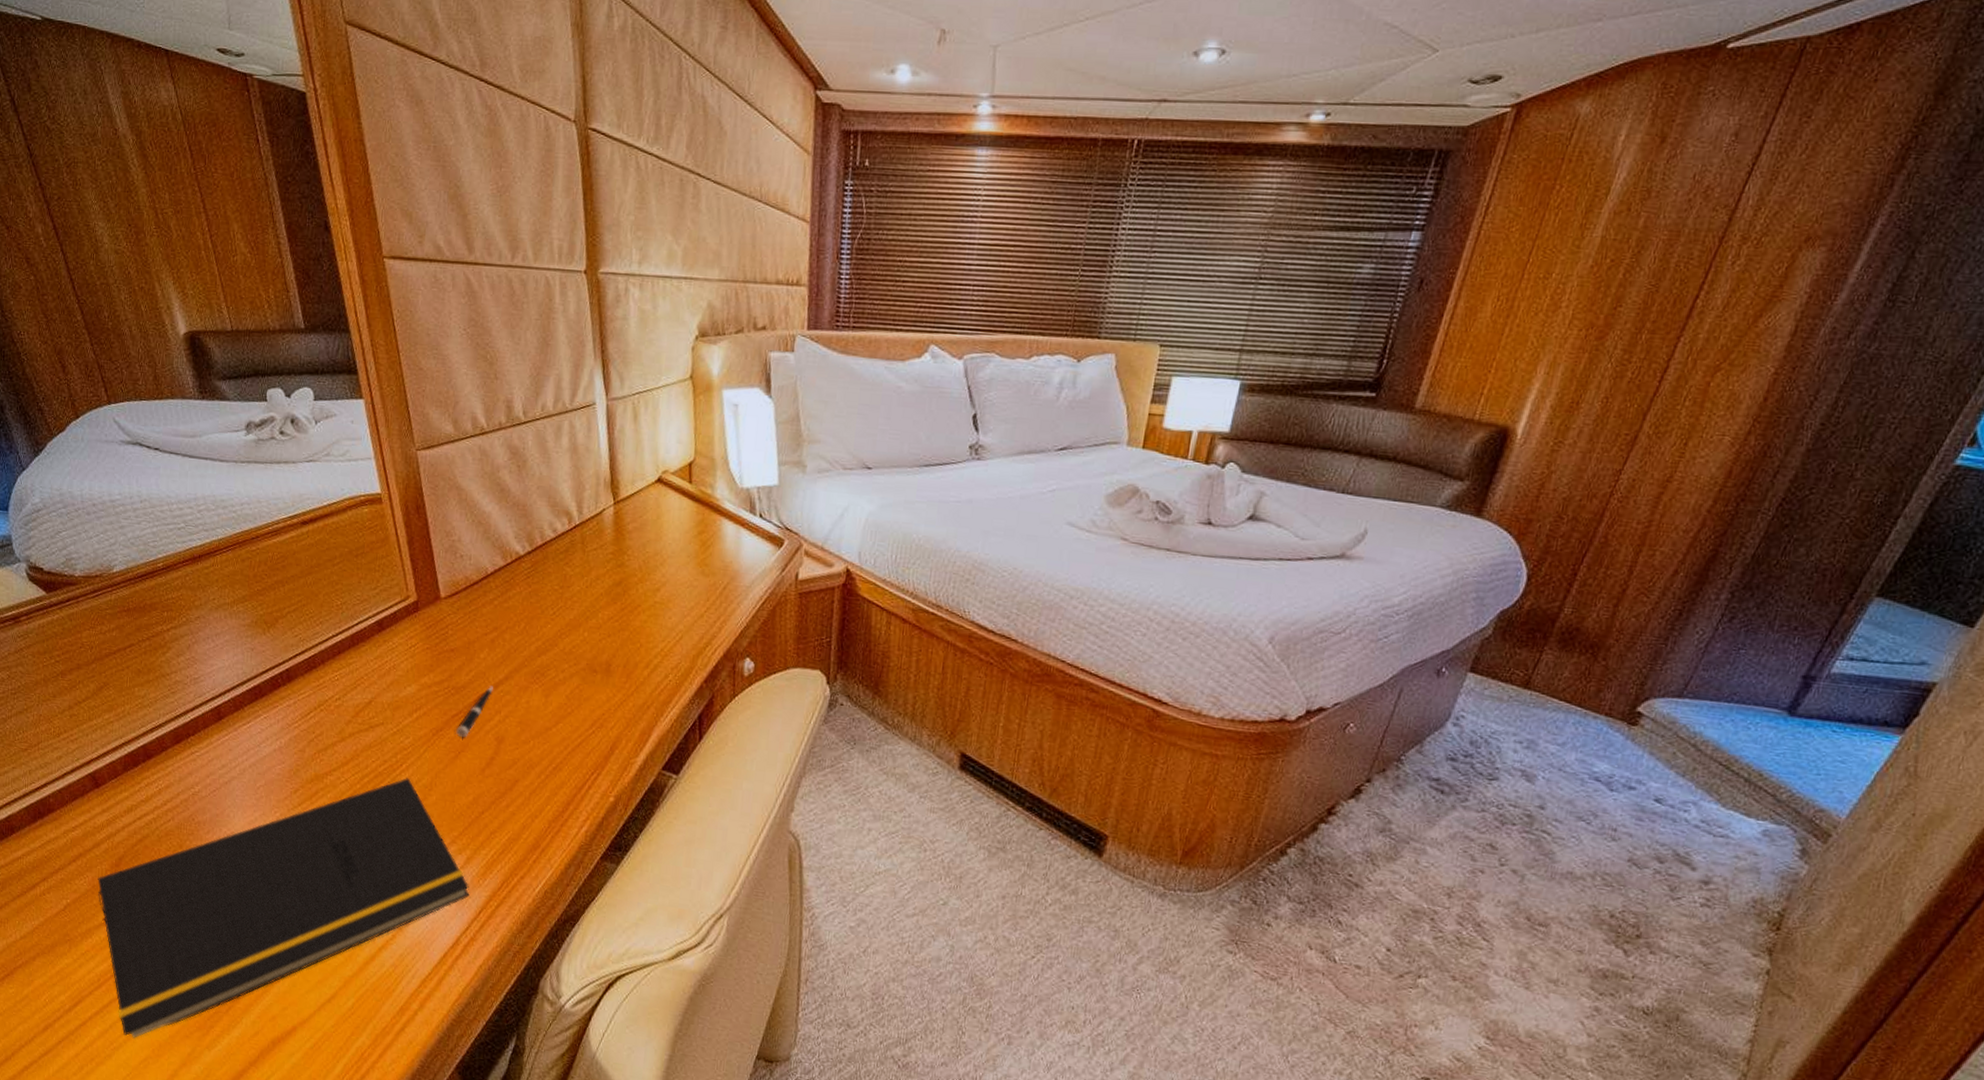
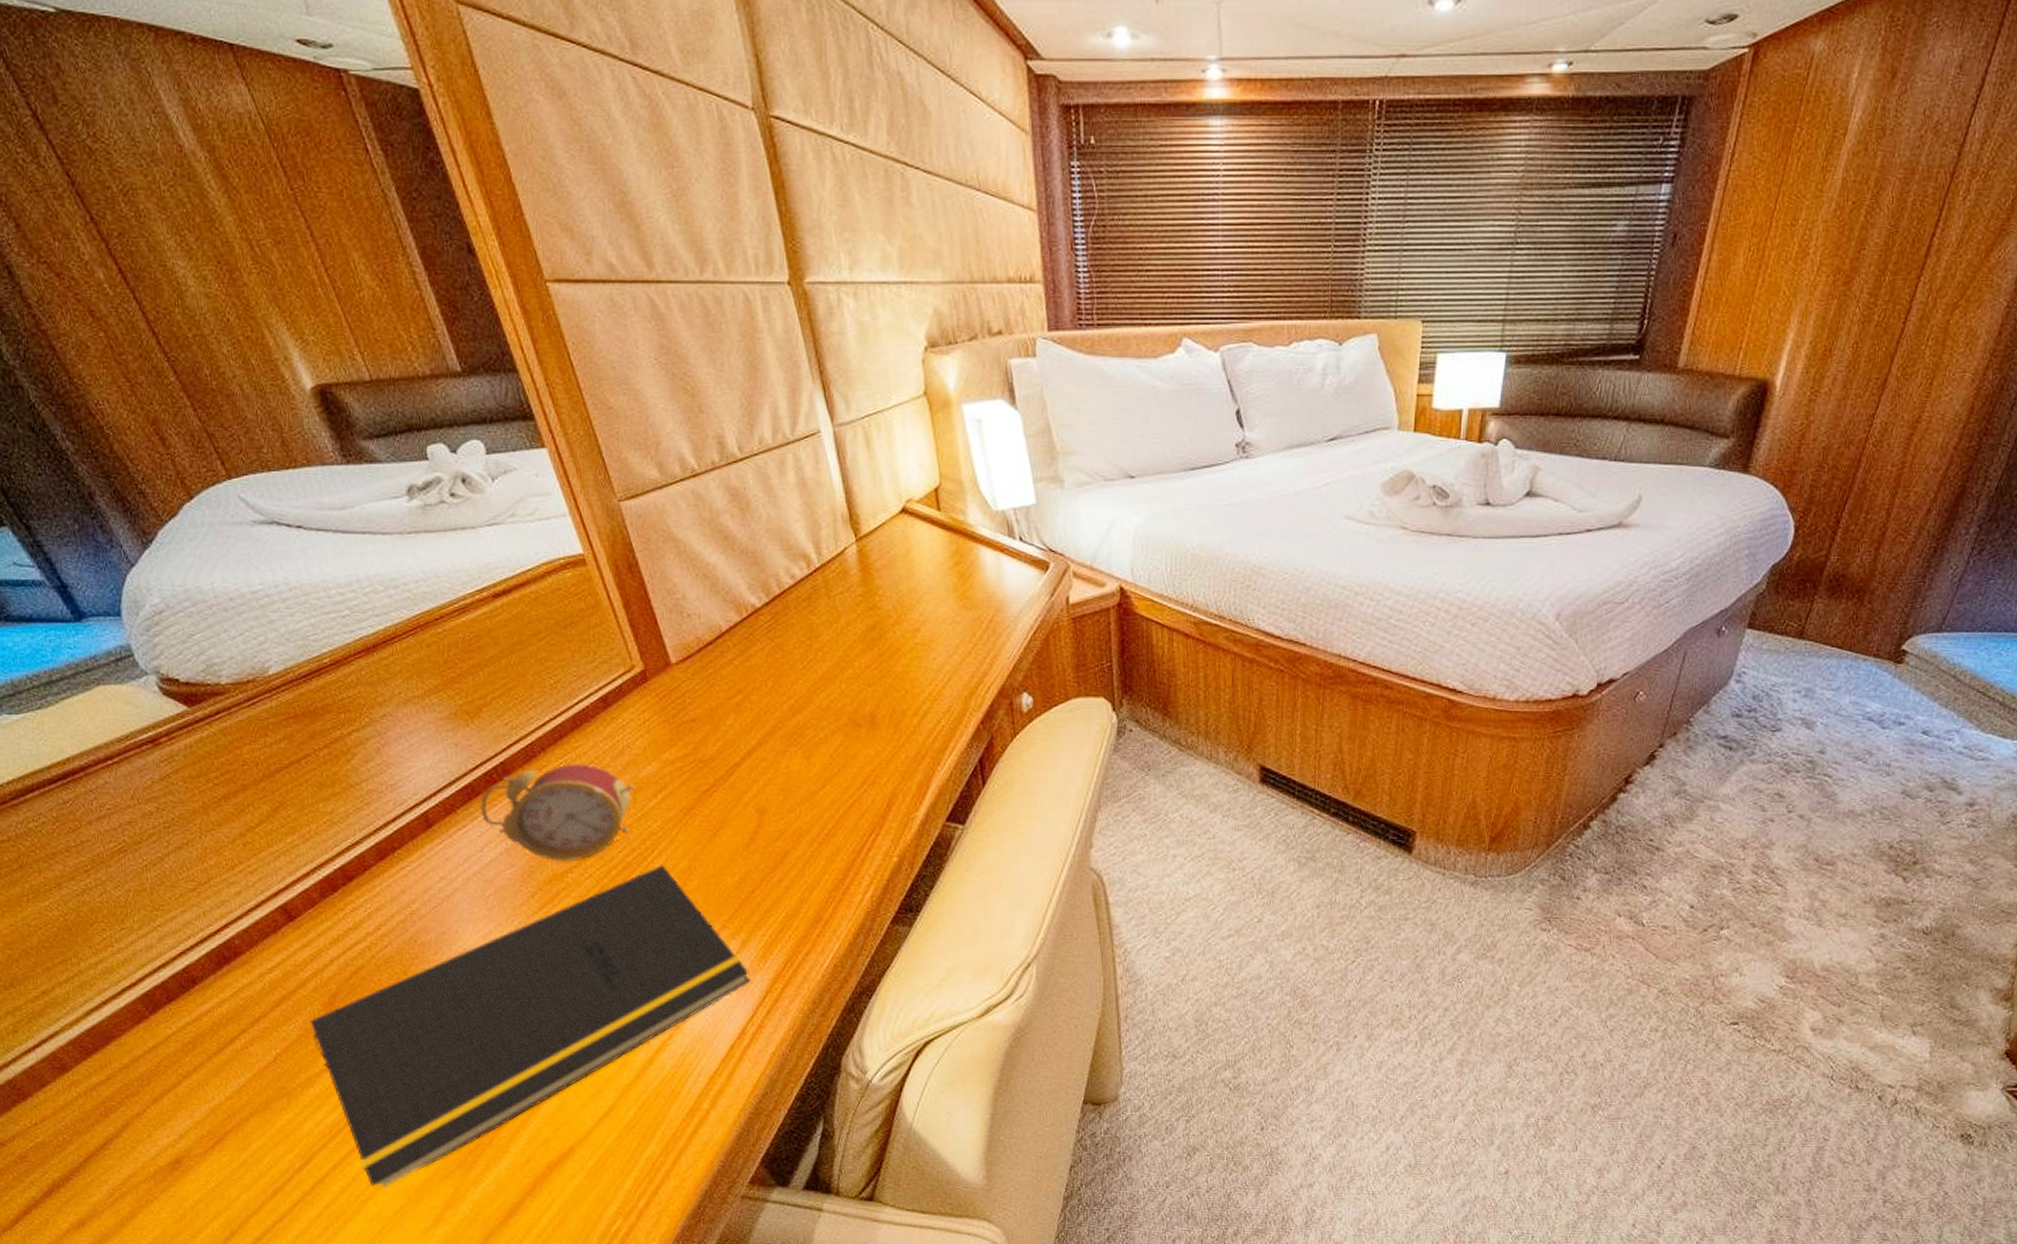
alarm clock: none [263,677,395,765] -> present [479,764,635,861]
pen: present [456,686,493,738] -> none [710,754,746,814]

